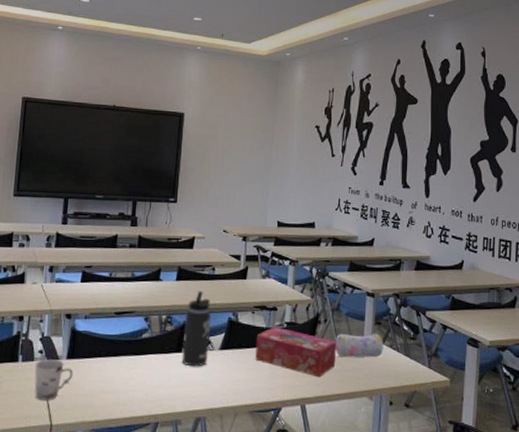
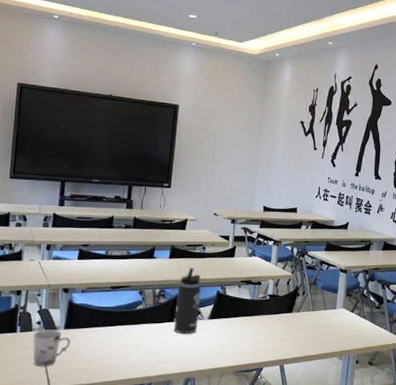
tissue box: present [255,326,337,378] -> none [240,298,313,342]
pencil case: present [335,333,384,358] -> none [311,303,353,325]

